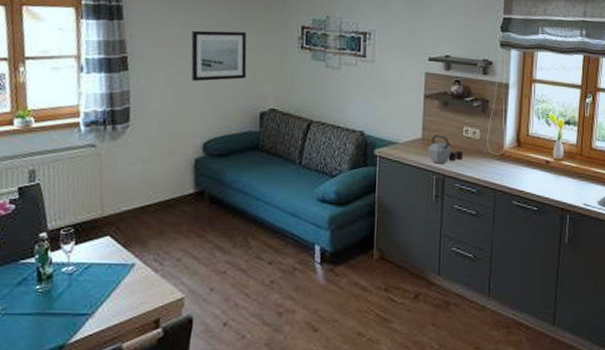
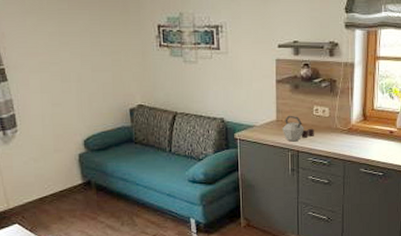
wall art: present [191,30,247,82] -> none [57,36,113,85]

